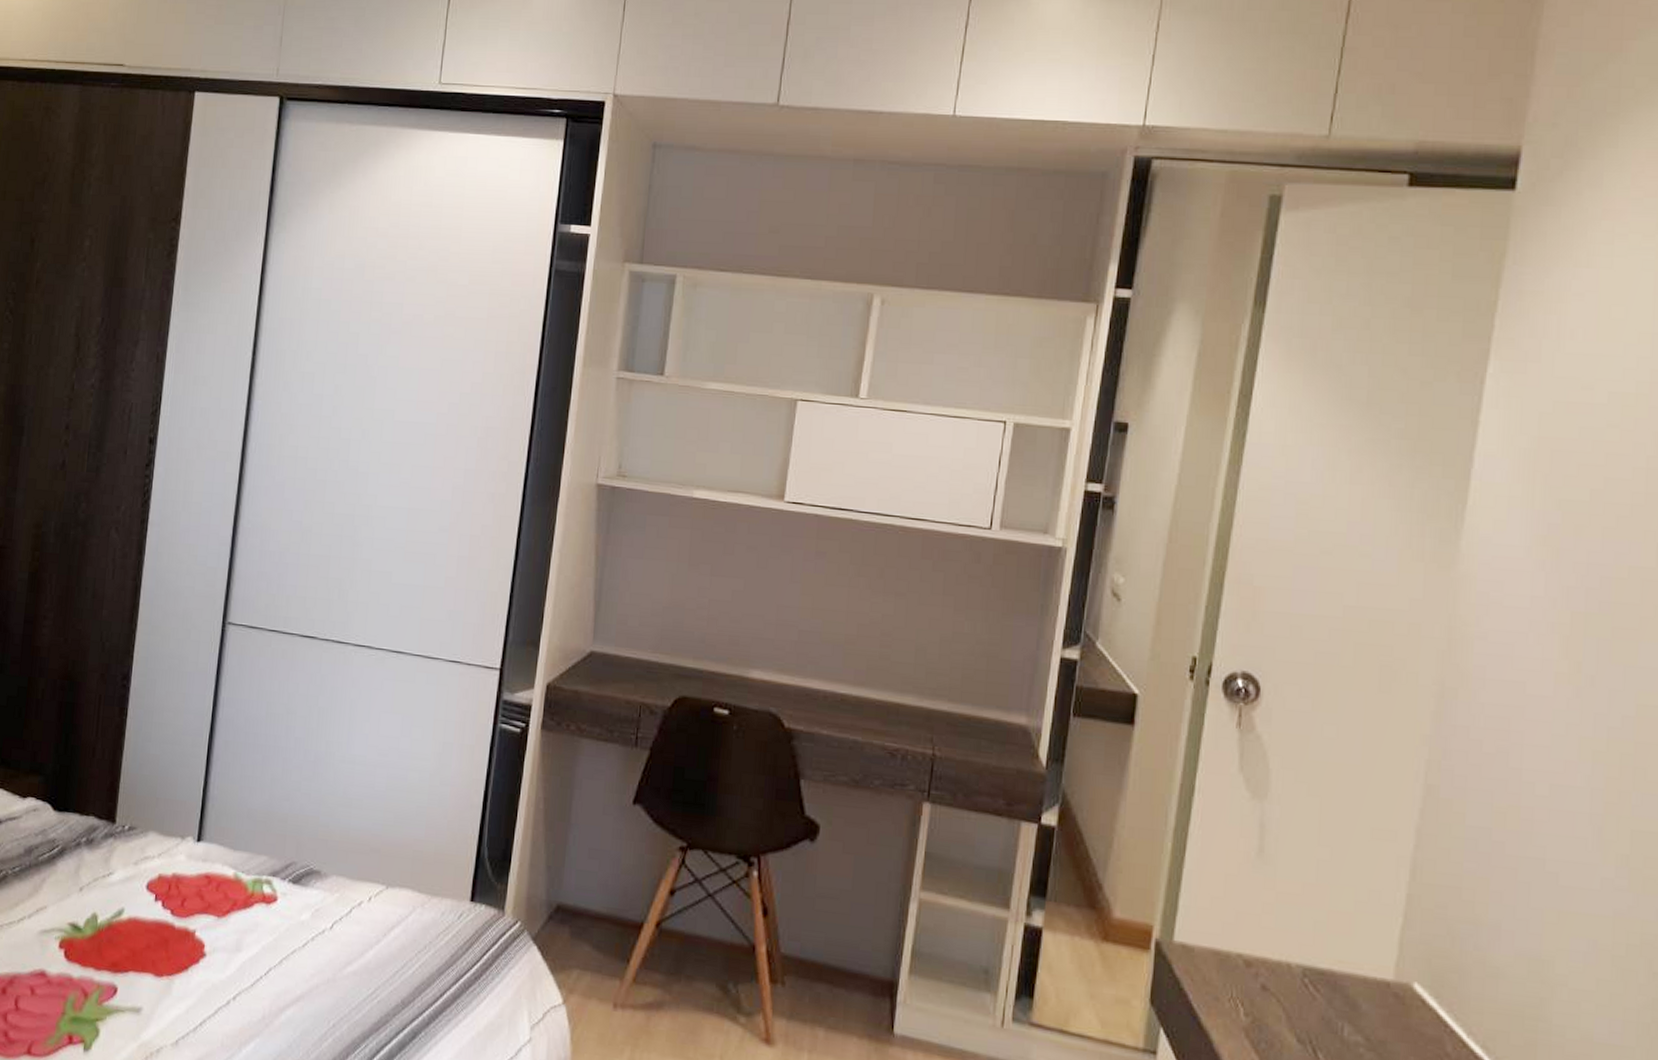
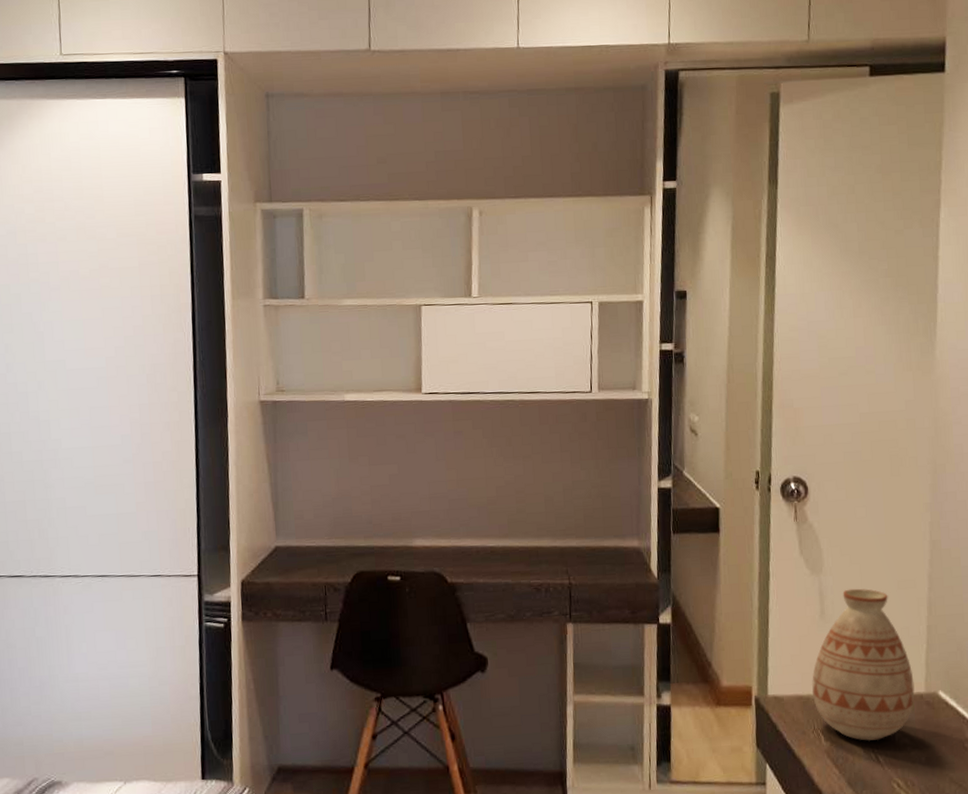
vase: none [1235,826,1380,1030] -> present [812,588,915,742]

